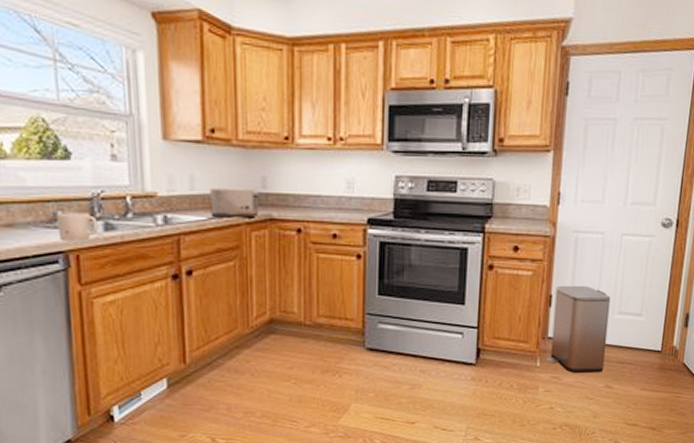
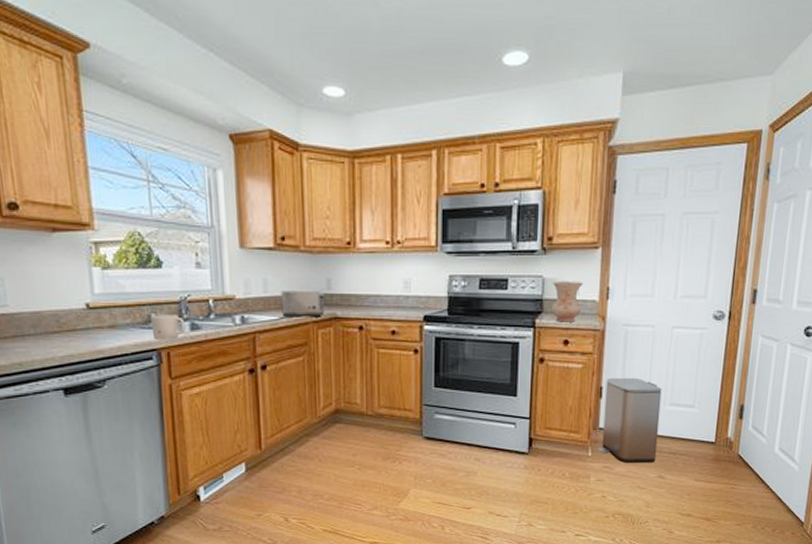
ceramic jug: none [500,184,534,228] -> present [550,281,583,322]

